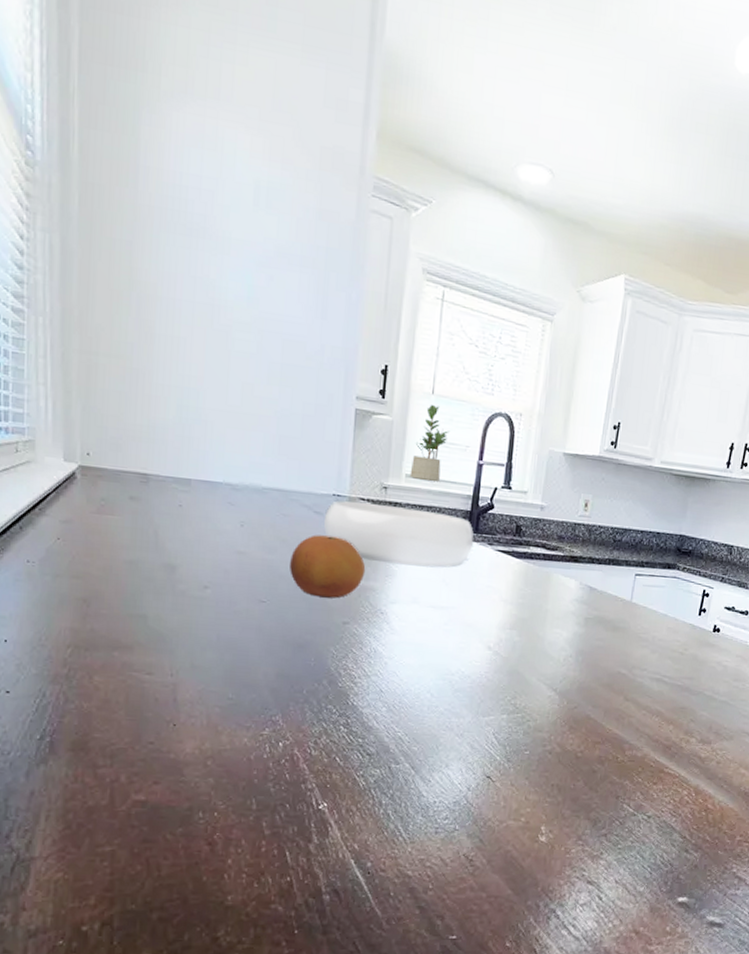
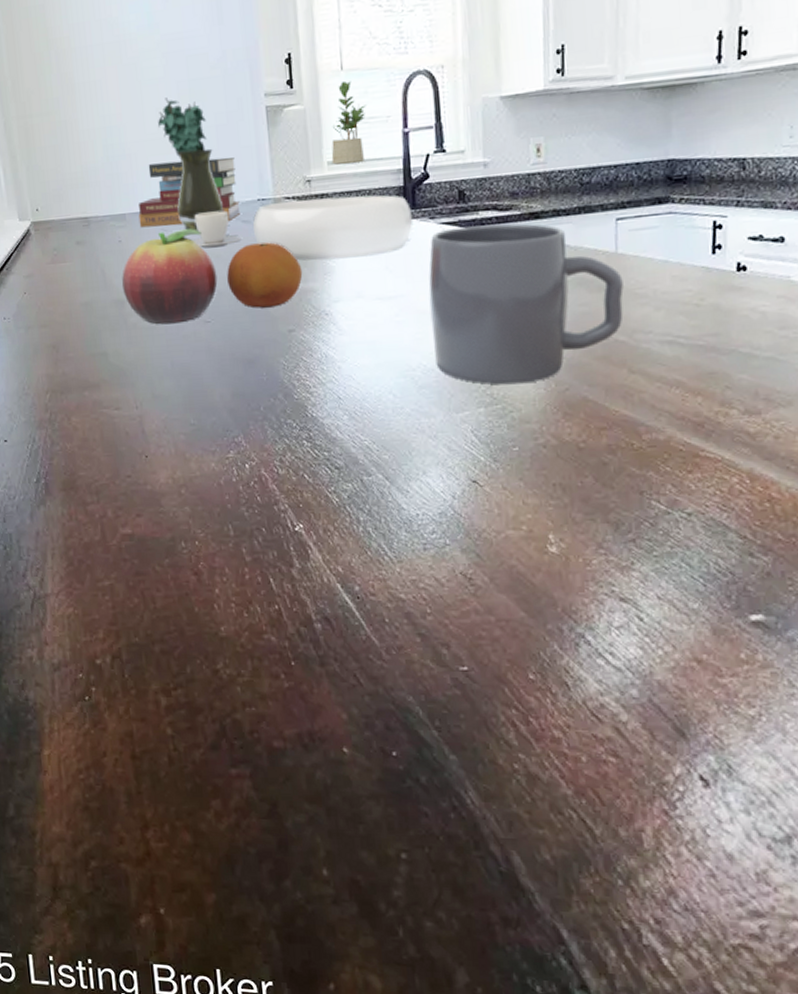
fruit: none [176,505,280,599] -> present [122,229,218,325]
books: none [205,436,316,510] -> present [138,157,241,228]
vase: none [242,374,297,516] -> present [158,97,223,236]
teacup: none [259,494,311,533] -> present [192,210,242,249]
mug: none [472,556,632,699] -> present [428,223,624,385]

